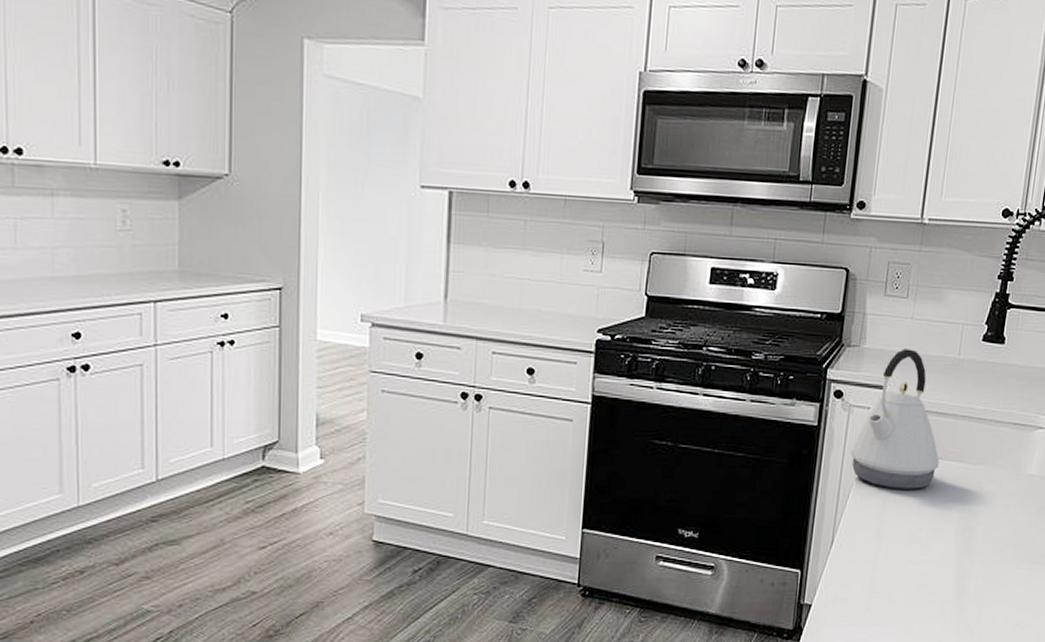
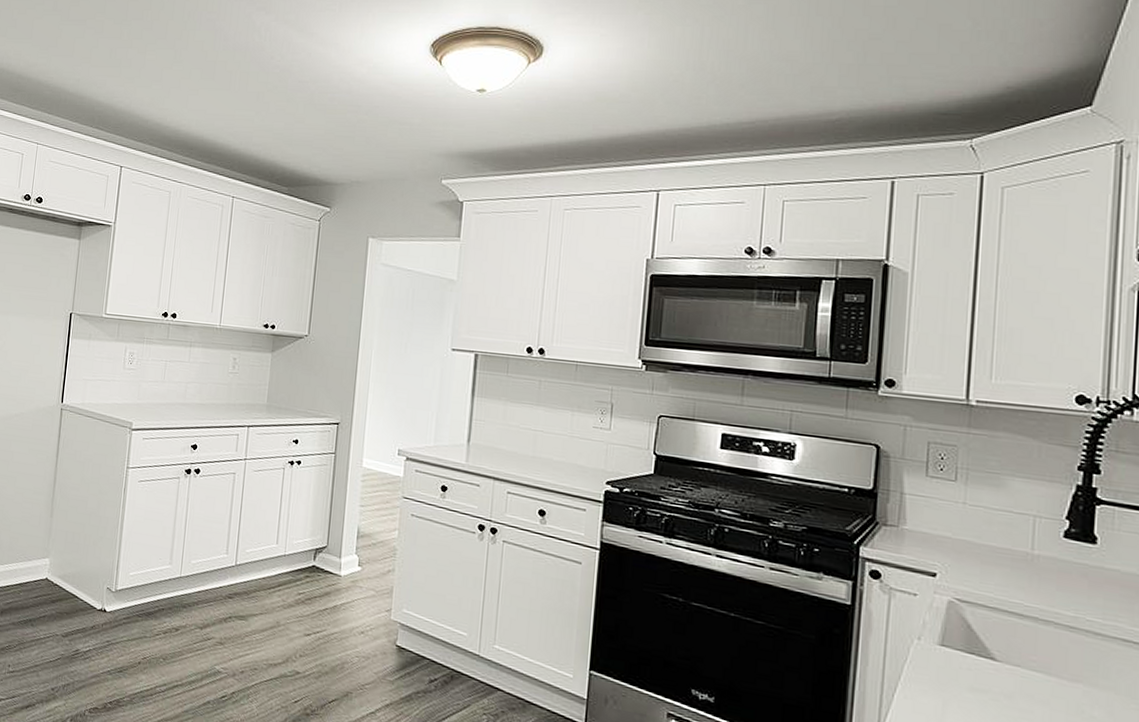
kettle: present [850,349,939,489] -> none [894,535,1017,697]

